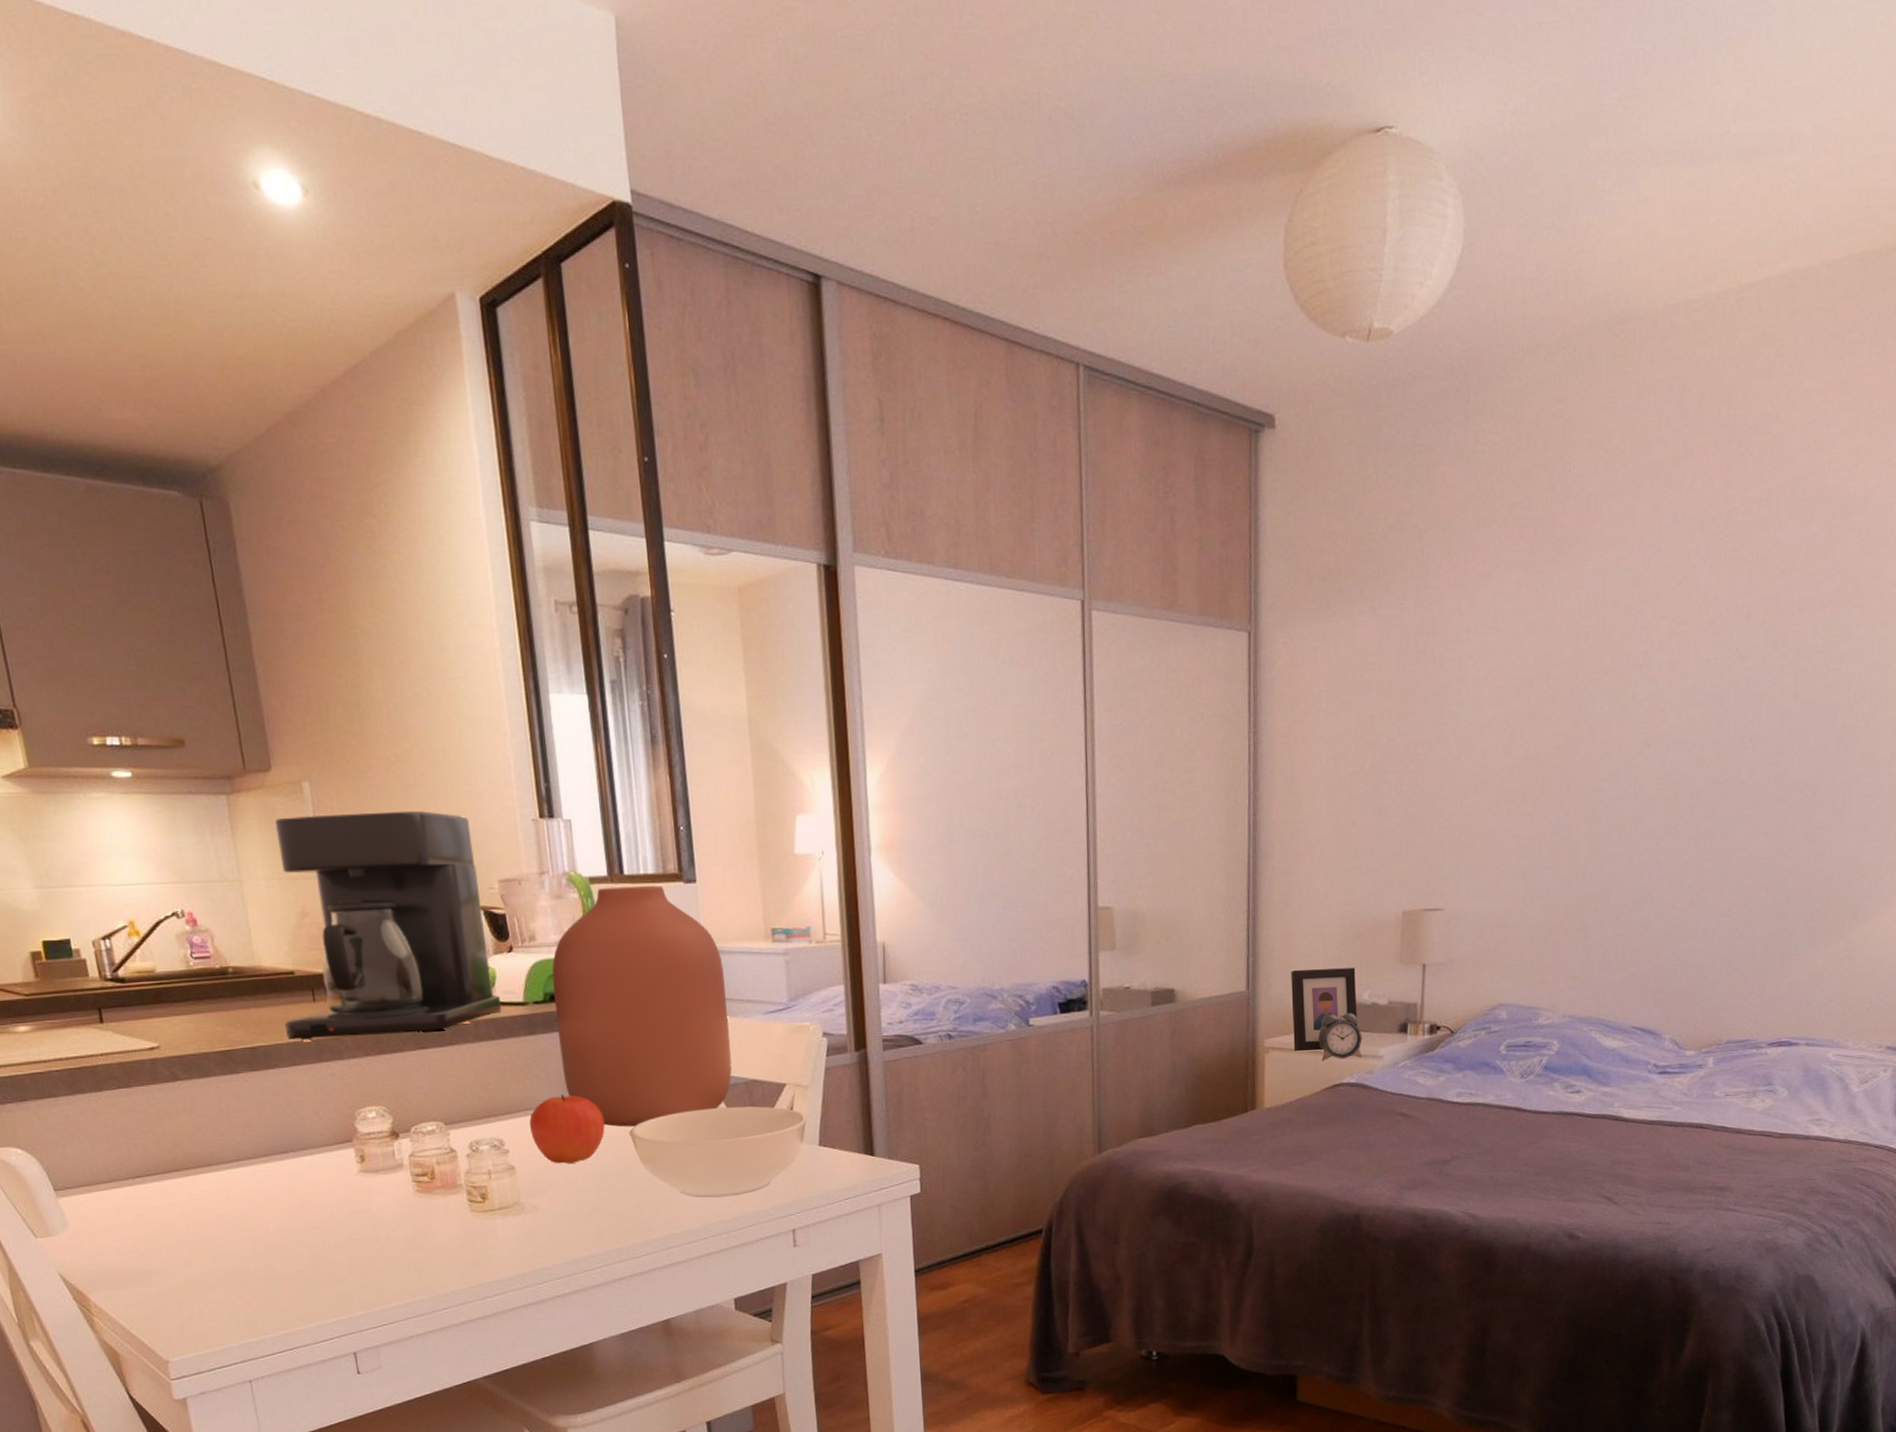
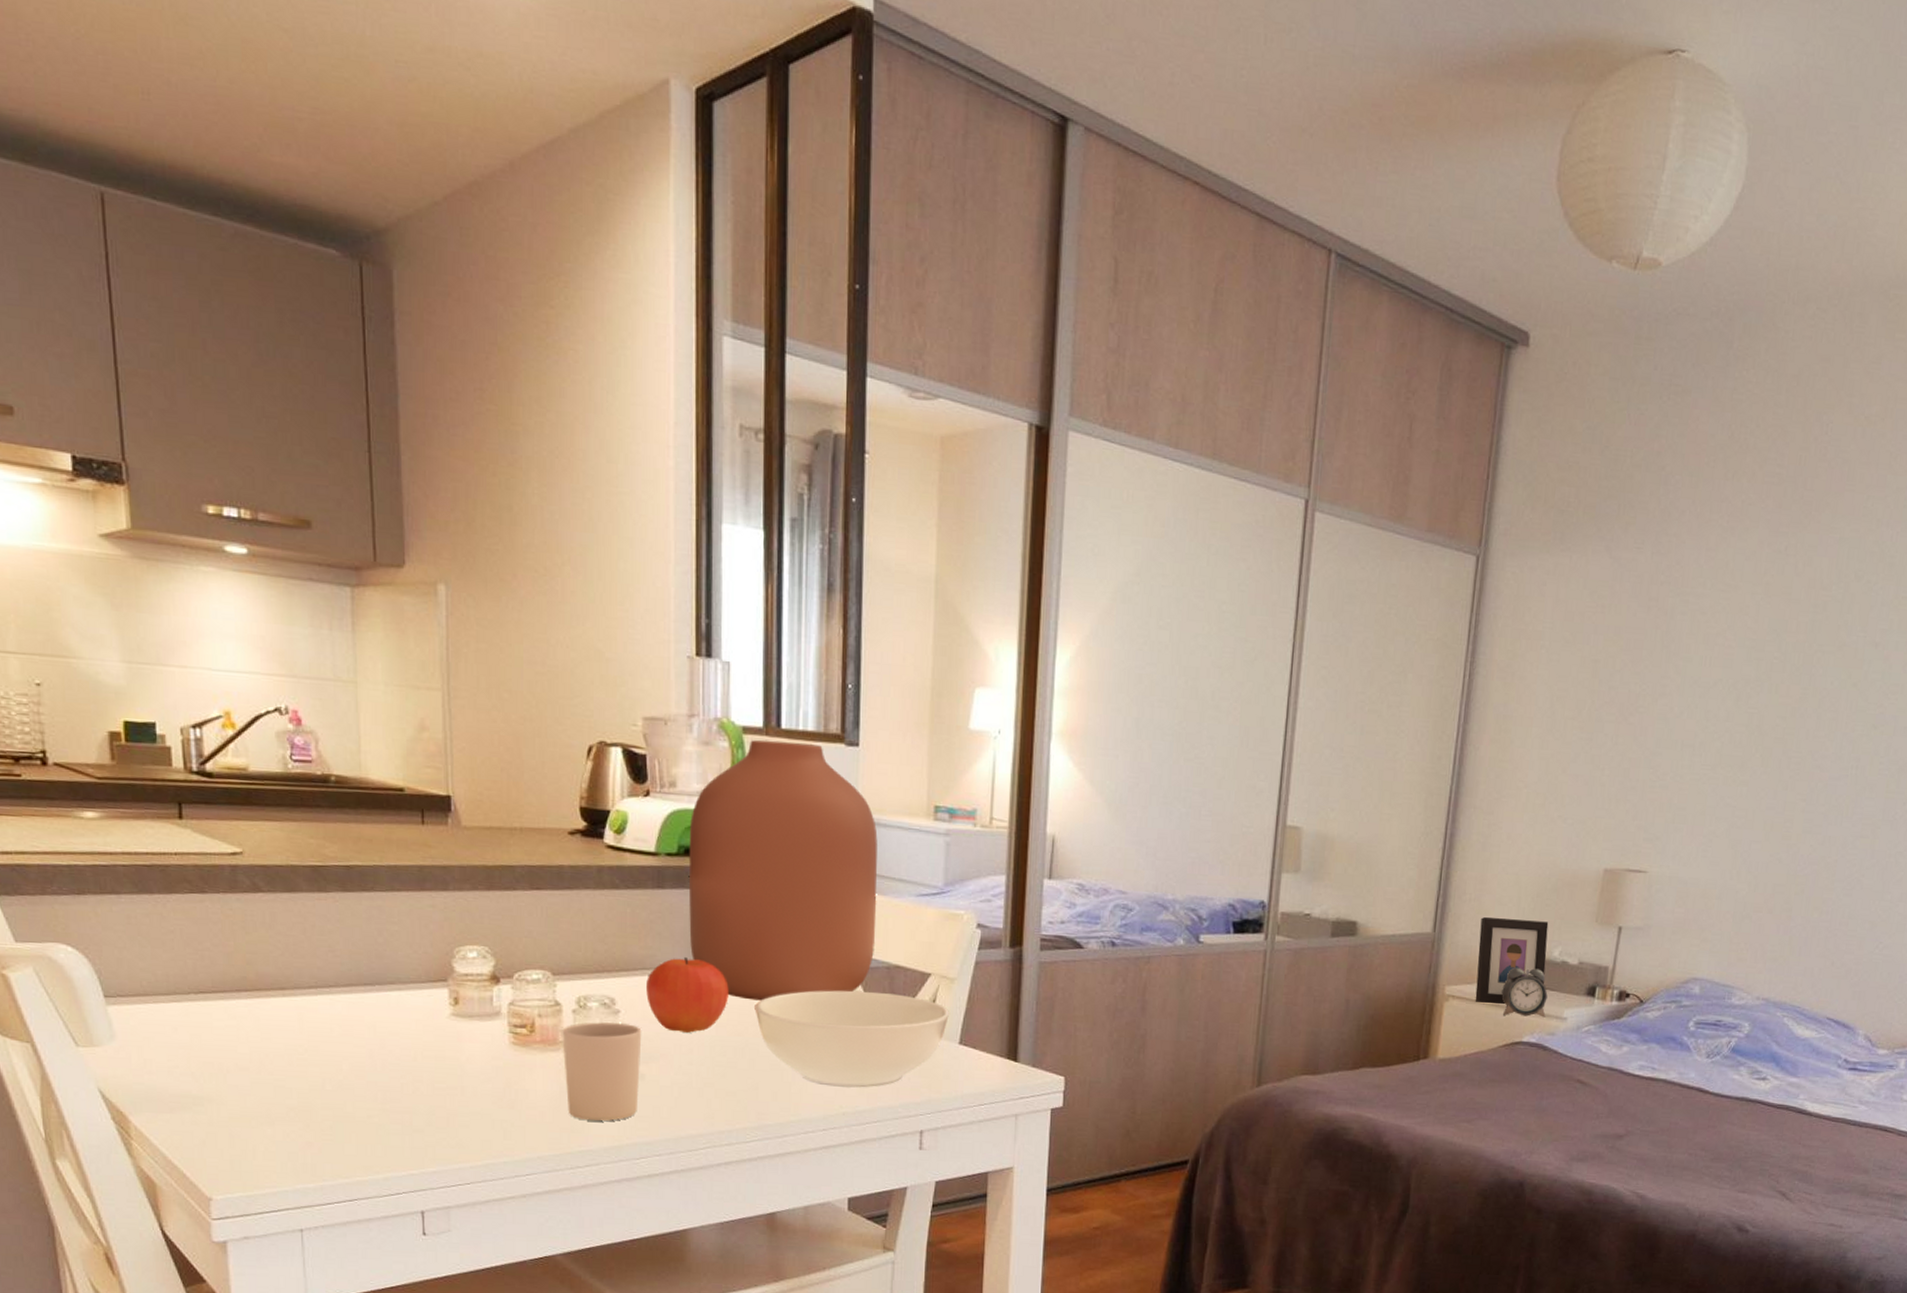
coffee maker: present [274,810,502,1041] -> none [386,620,630,874]
mug: none [459,1161,535,1254] -> present [562,1022,642,1122]

